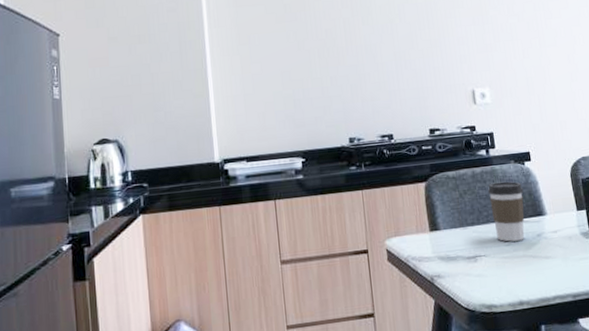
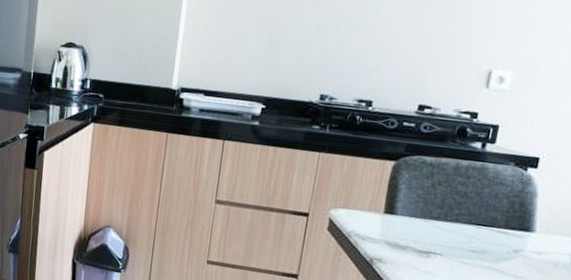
coffee cup: present [487,181,525,242] -> none [462,181,515,251]

